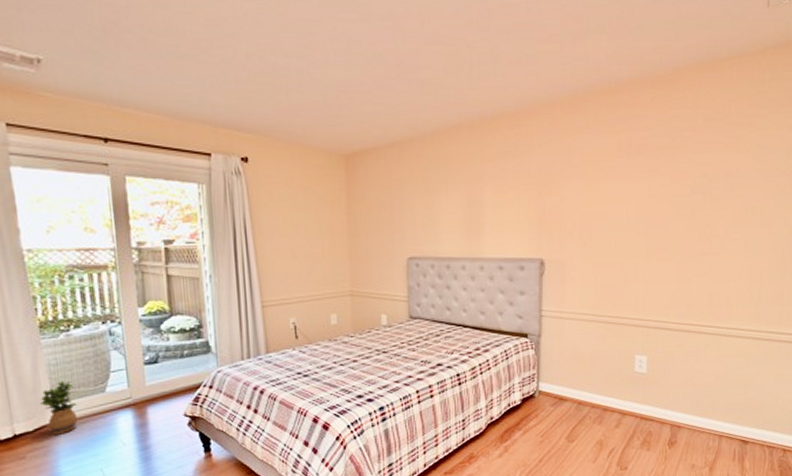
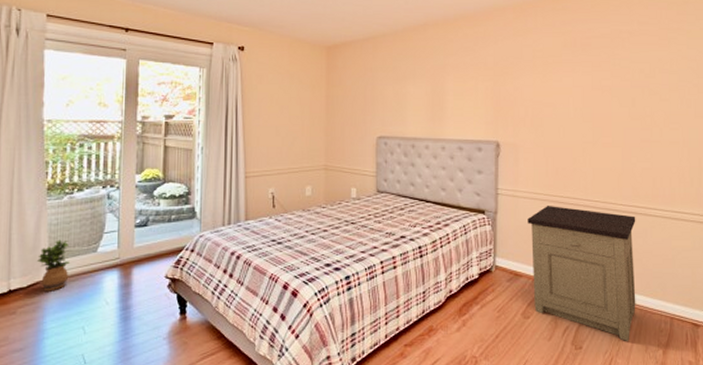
nightstand: none [573,326,689,461] -> present [527,206,636,342]

